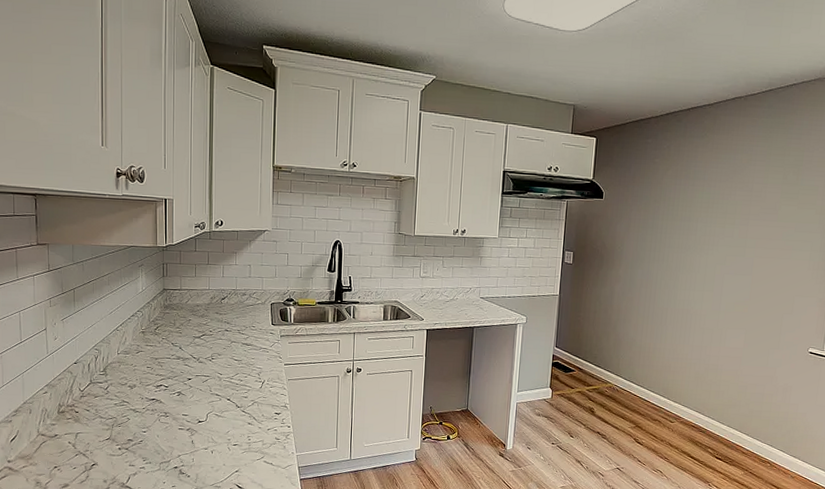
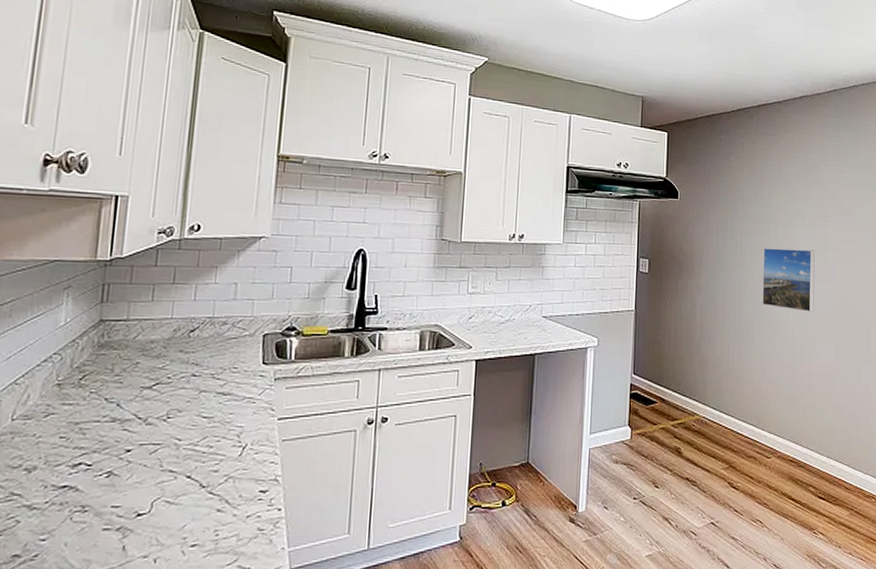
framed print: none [677,243,734,302] -> present [762,248,815,312]

